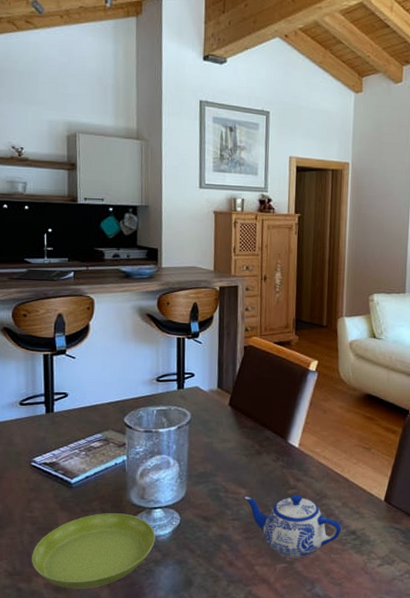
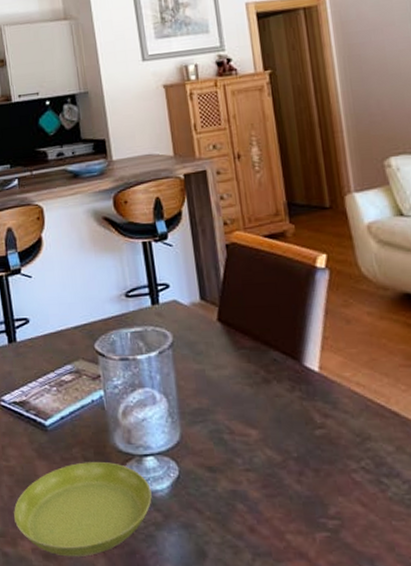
teapot: present [243,494,341,558] -> none [255,436,401,525]

